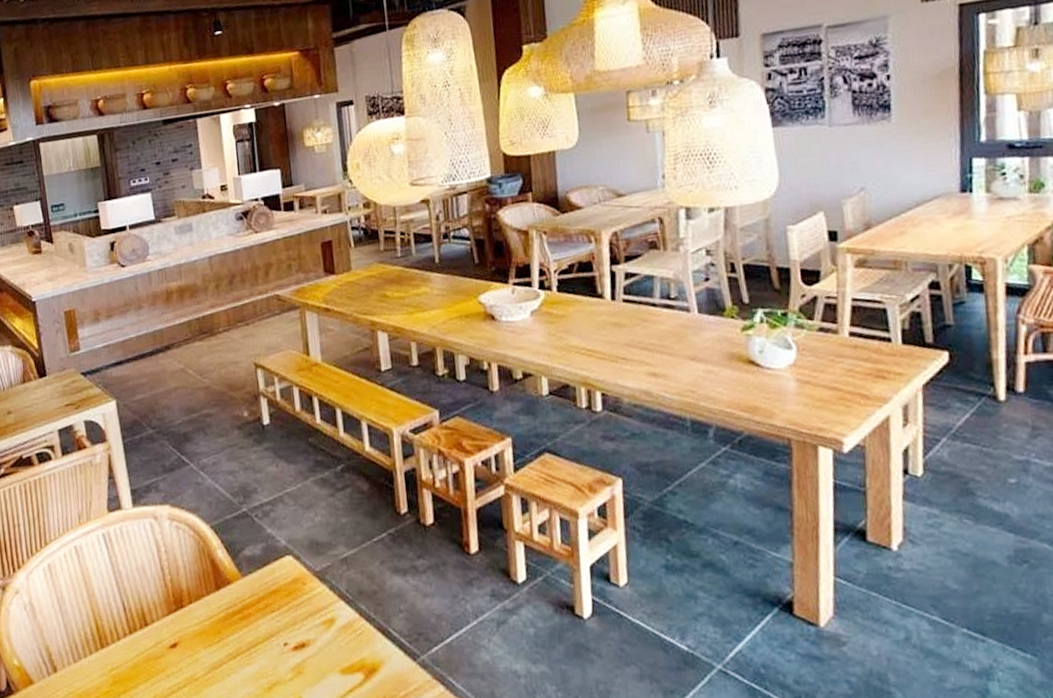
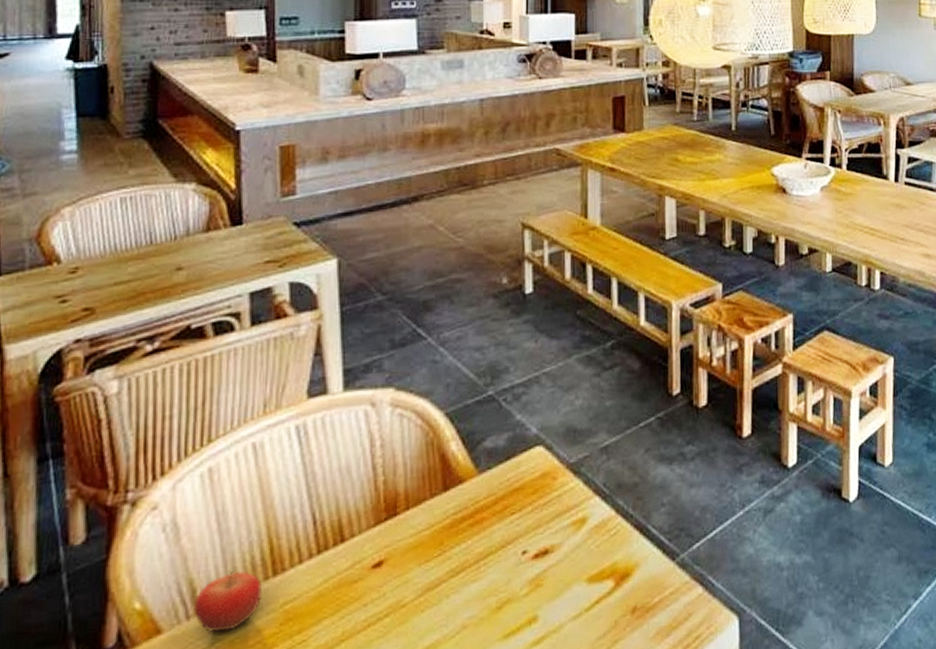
fruit: none [51,643,95,687] -> present [194,571,263,632]

